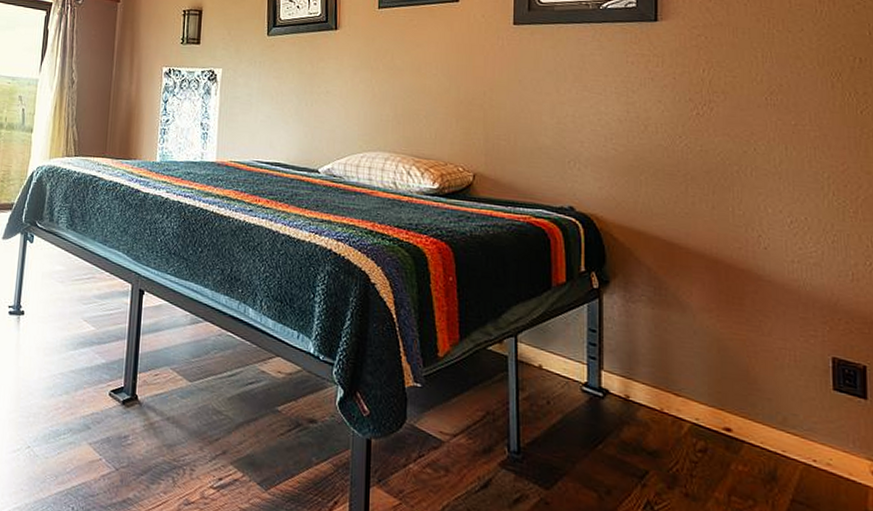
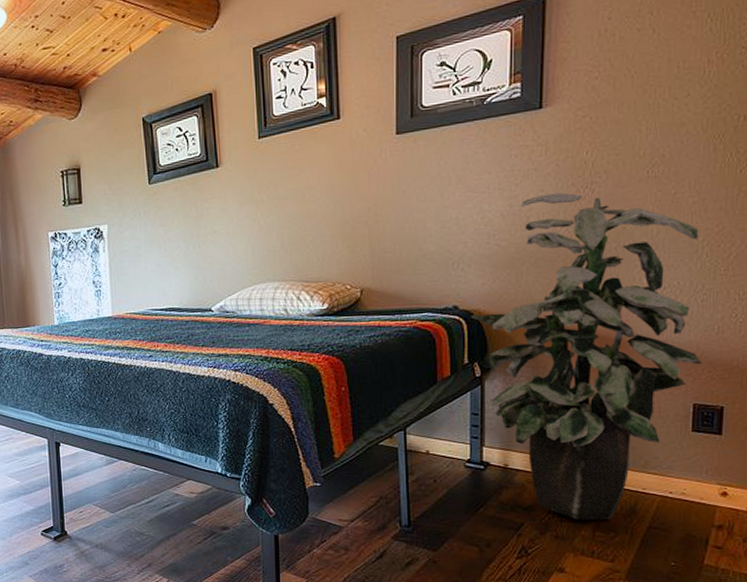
indoor plant: none [587,105,838,484] -> present [471,192,702,521]

